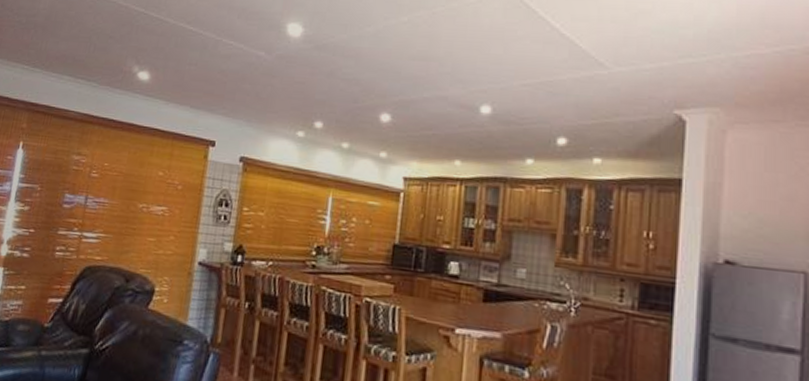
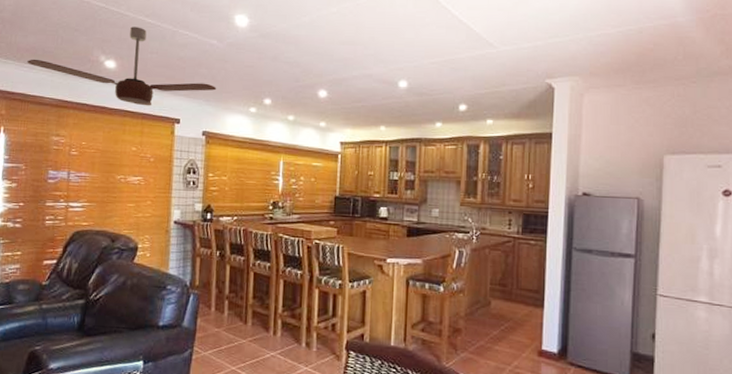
ceiling fan: none [55,34,261,125] -> present [27,26,217,106]

